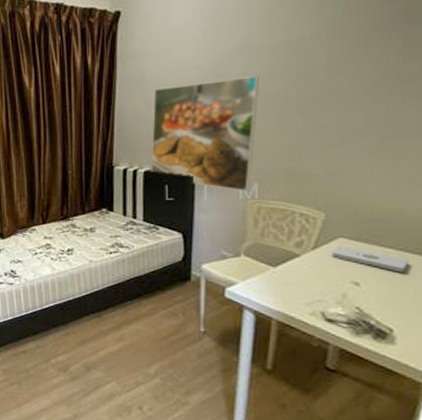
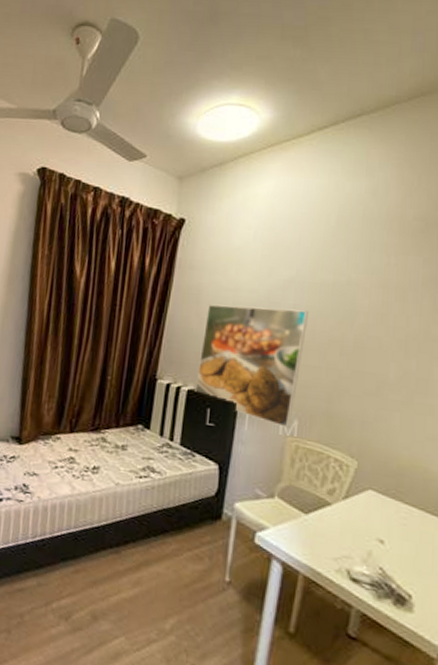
notepad: present [332,246,409,273] -> none [361,498,429,534]

